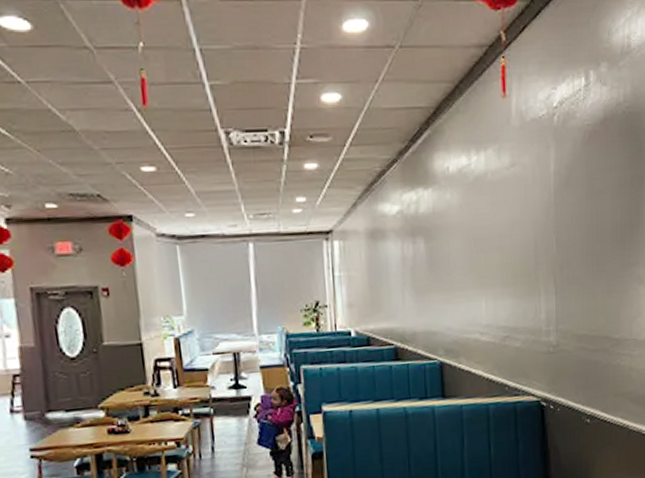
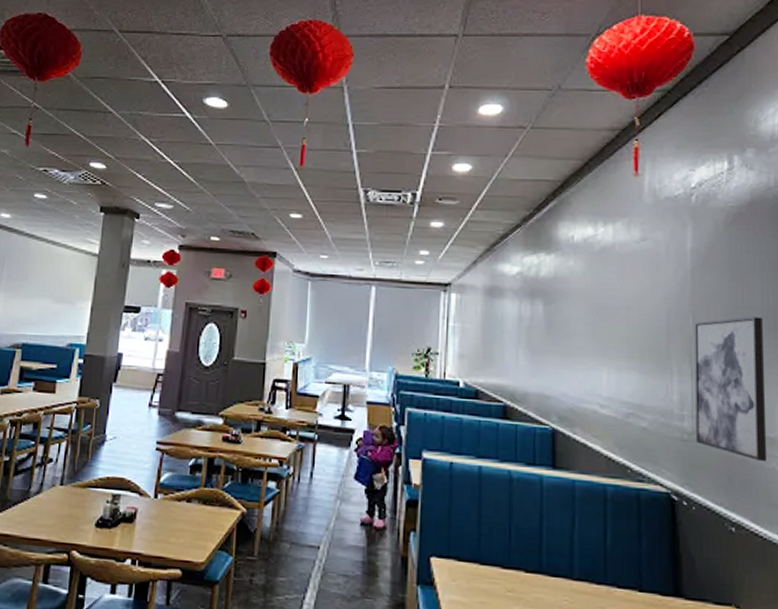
wall art: none [558,231,614,360] -> present [695,316,768,461]

